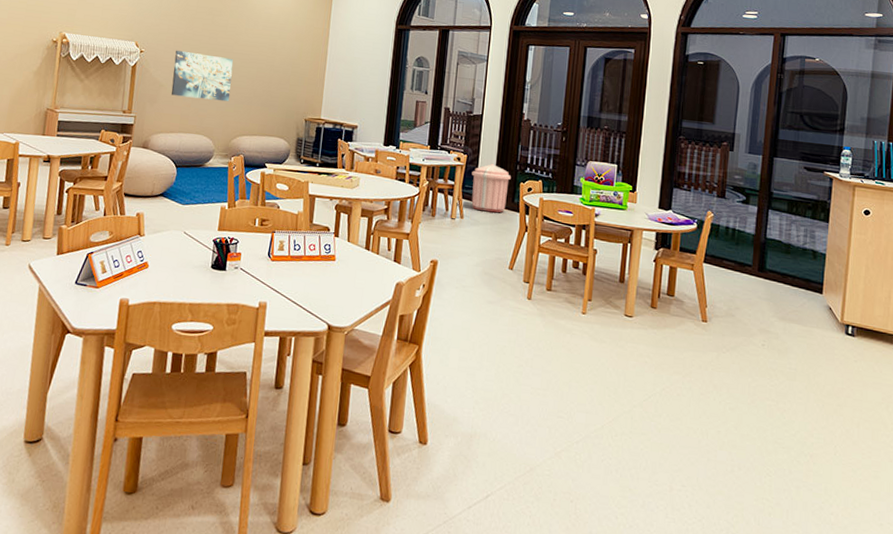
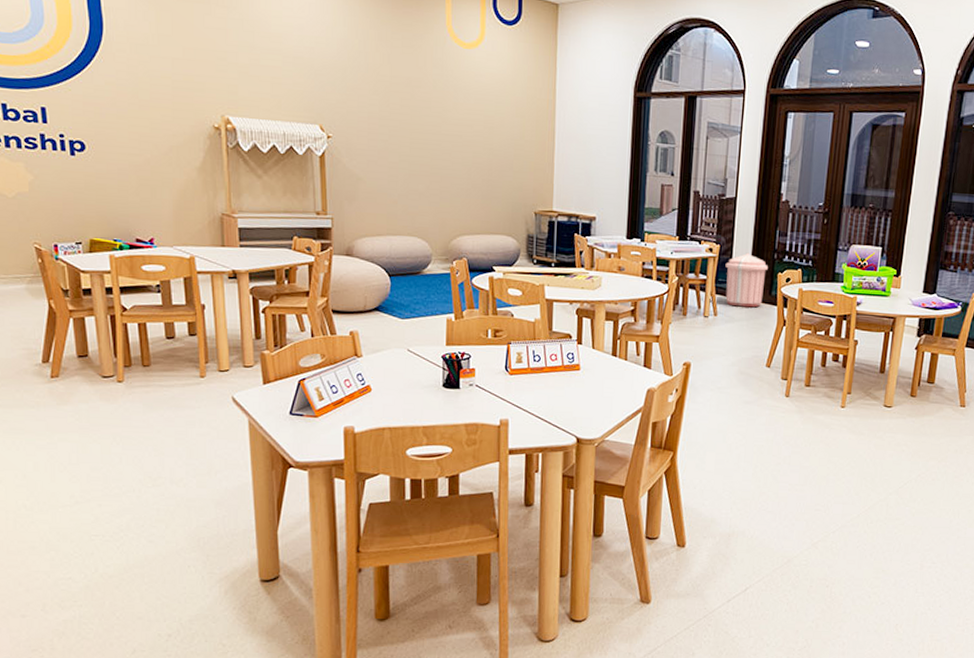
wall art: present [171,50,234,102] -> none [371,133,444,195]

